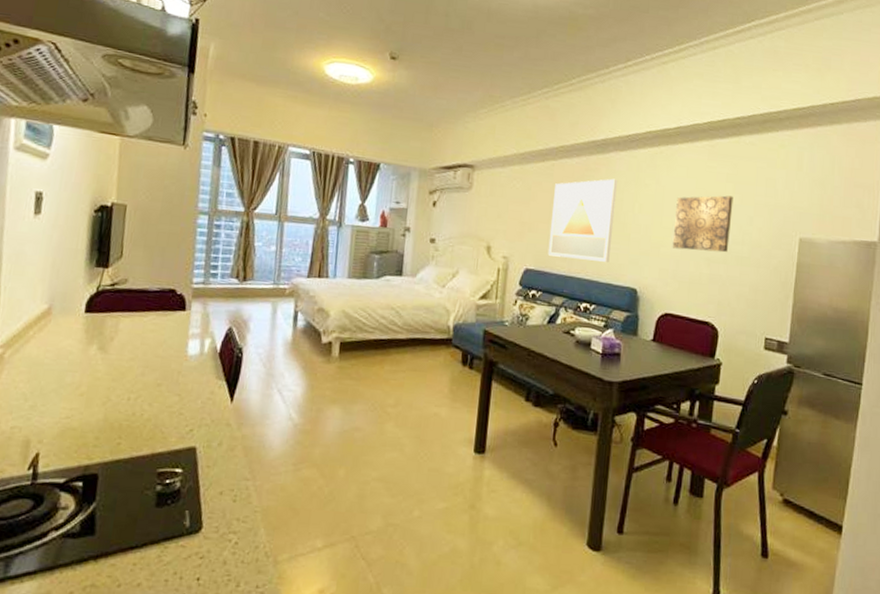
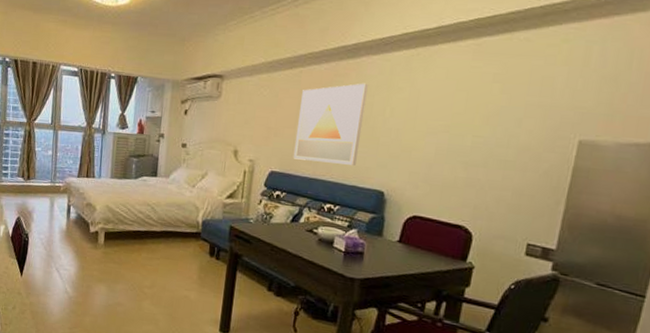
wall art: present [672,195,734,253] -> none [425,96,500,156]

